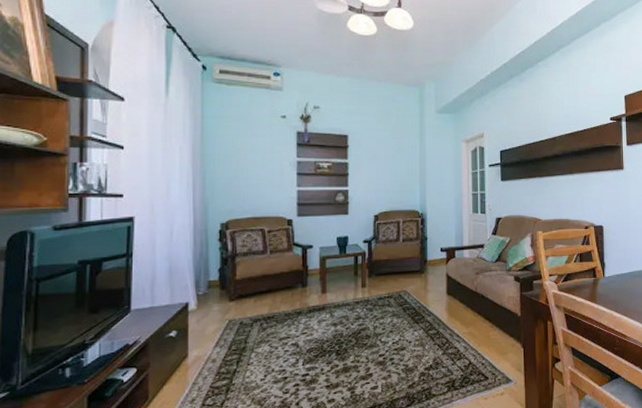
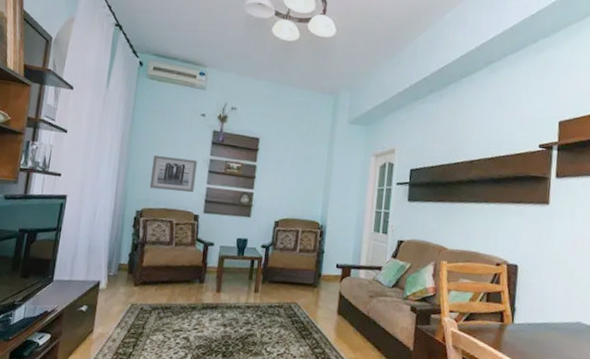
wall art: none [232,164,283,198] -> present [149,155,197,193]

